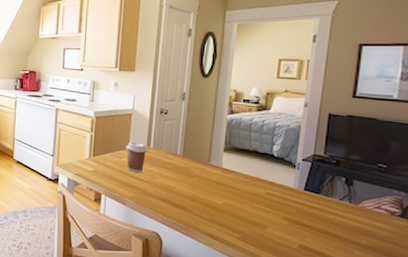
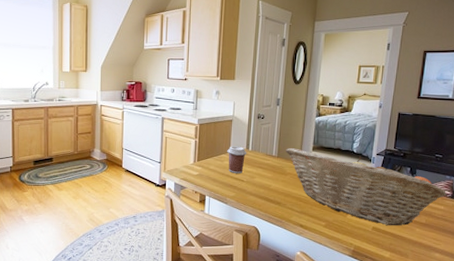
fruit basket: none [192,147,395,246] -> present [286,148,447,225]

